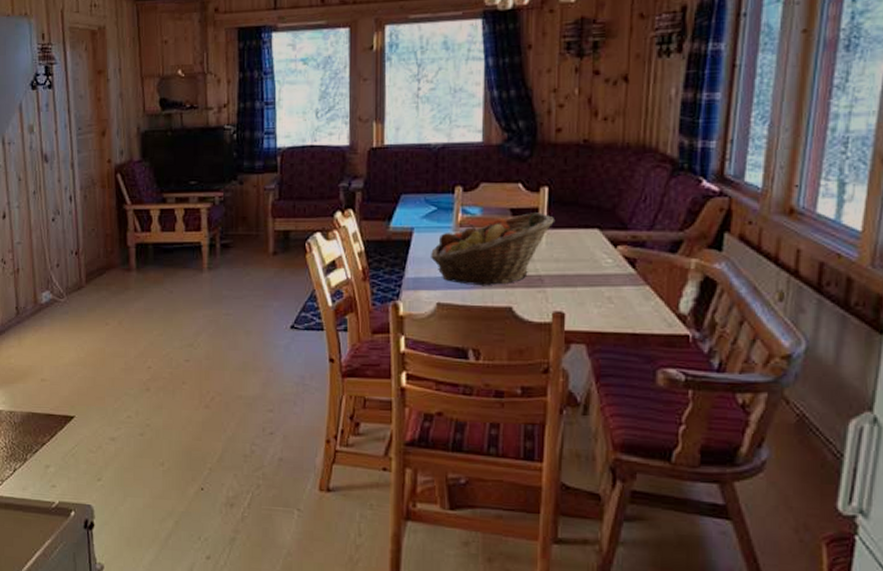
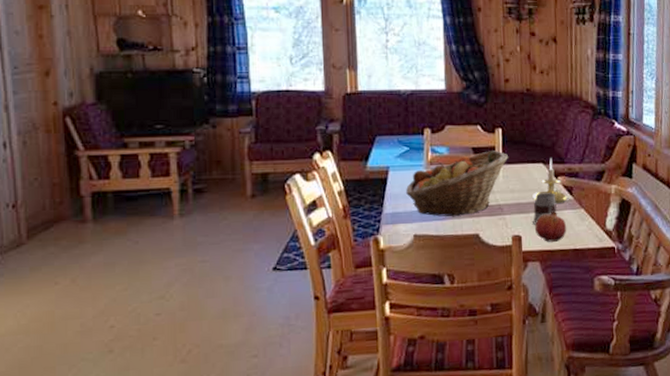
mug: none [580,264,613,301] -> present [533,193,557,225]
candle holder: none [582,223,630,279] -> present [532,158,569,204]
fruit: none [583,287,625,323] -> present [535,211,567,242]

